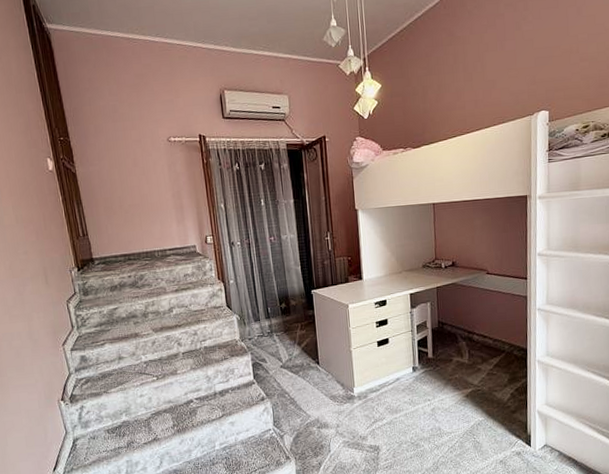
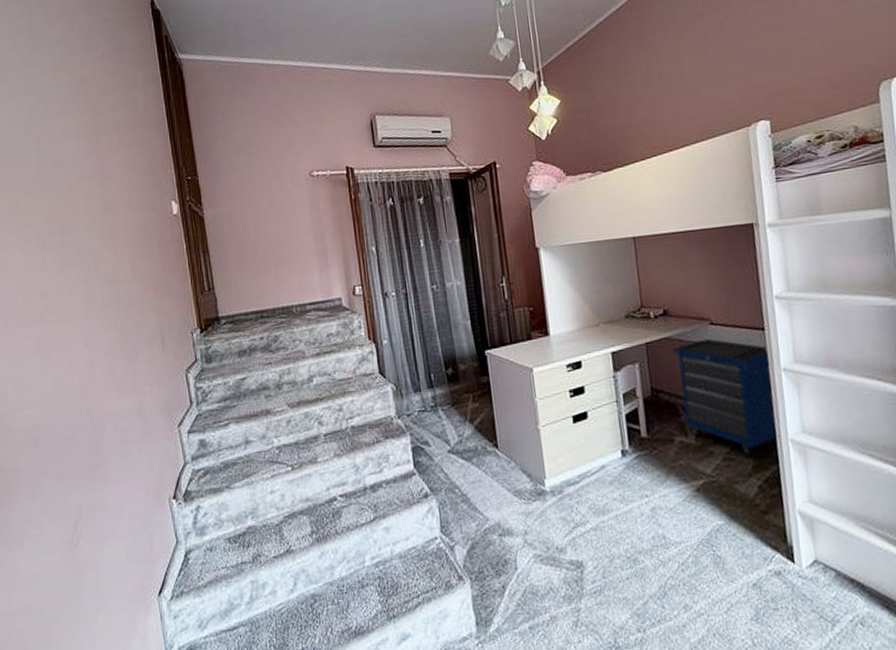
cabinet: none [456,284,530,372] -> present [672,338,779,456]

